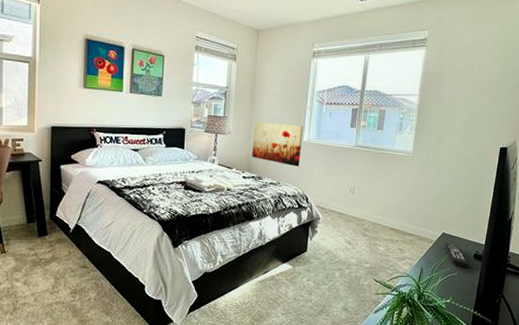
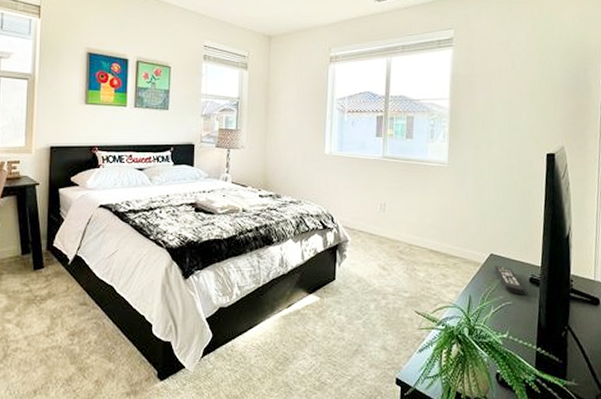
wall art: present [252,121,303,167] -> none [268,133,324,182]

